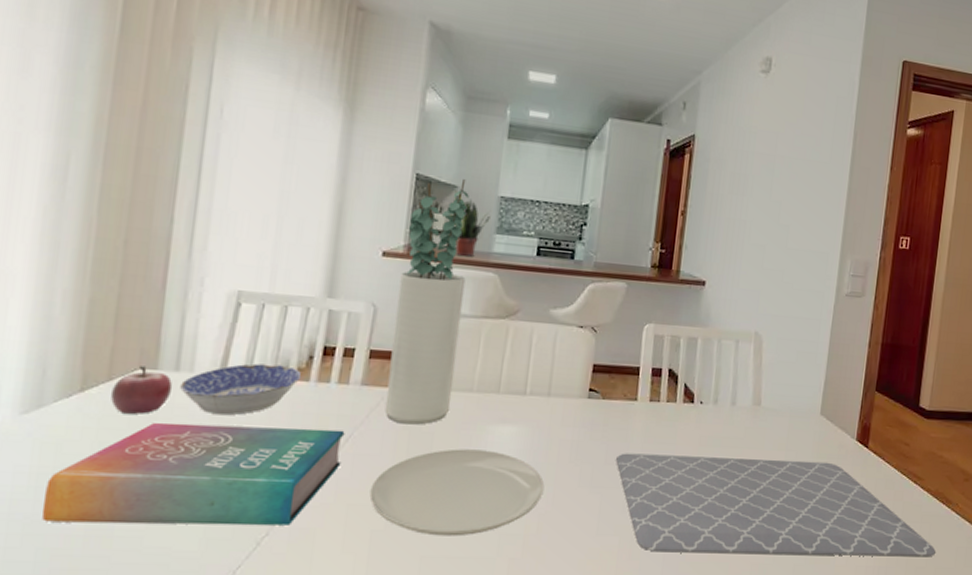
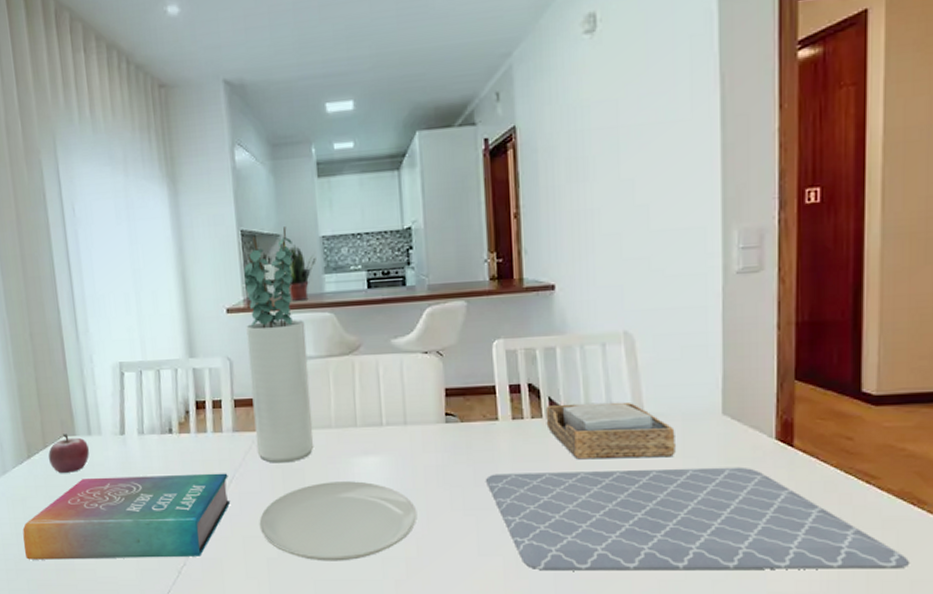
bowl: present [180,363,302,416] -> none [95,422,184,468]
napkin holder: none [678,391,783,449] -> present [545,402,675,460]

